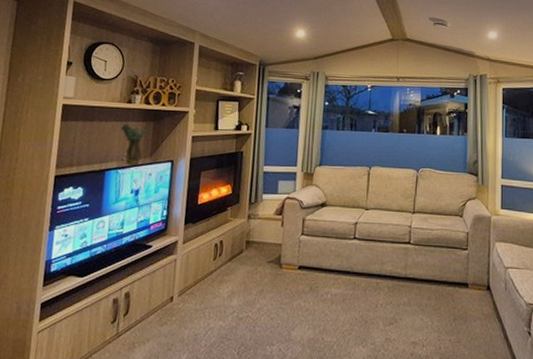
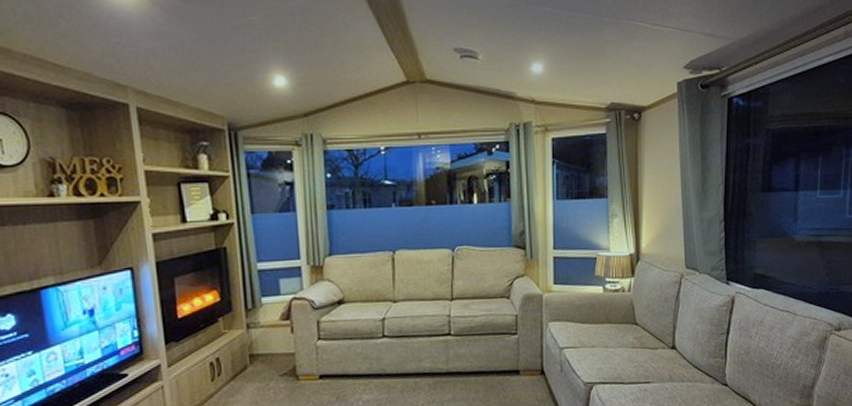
vase: present [121,123,149,165] -> none [47,224,88,279]

